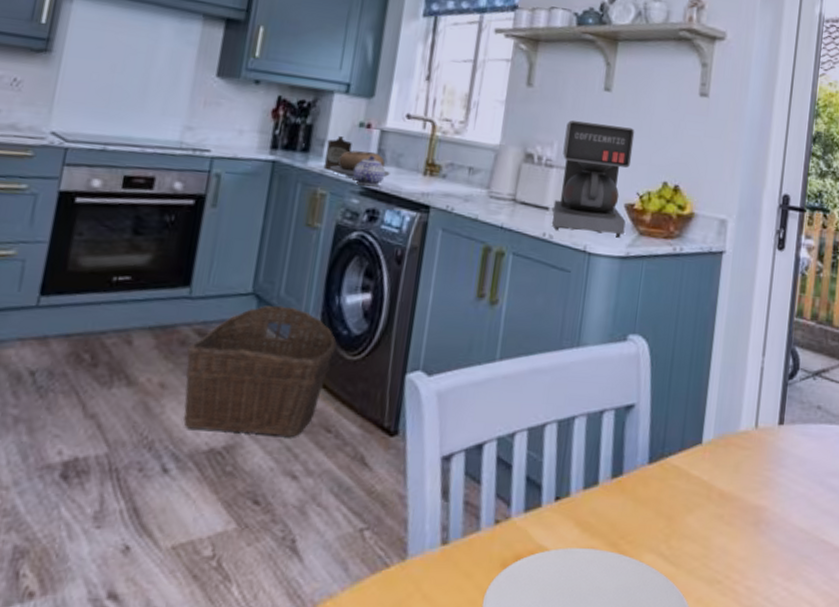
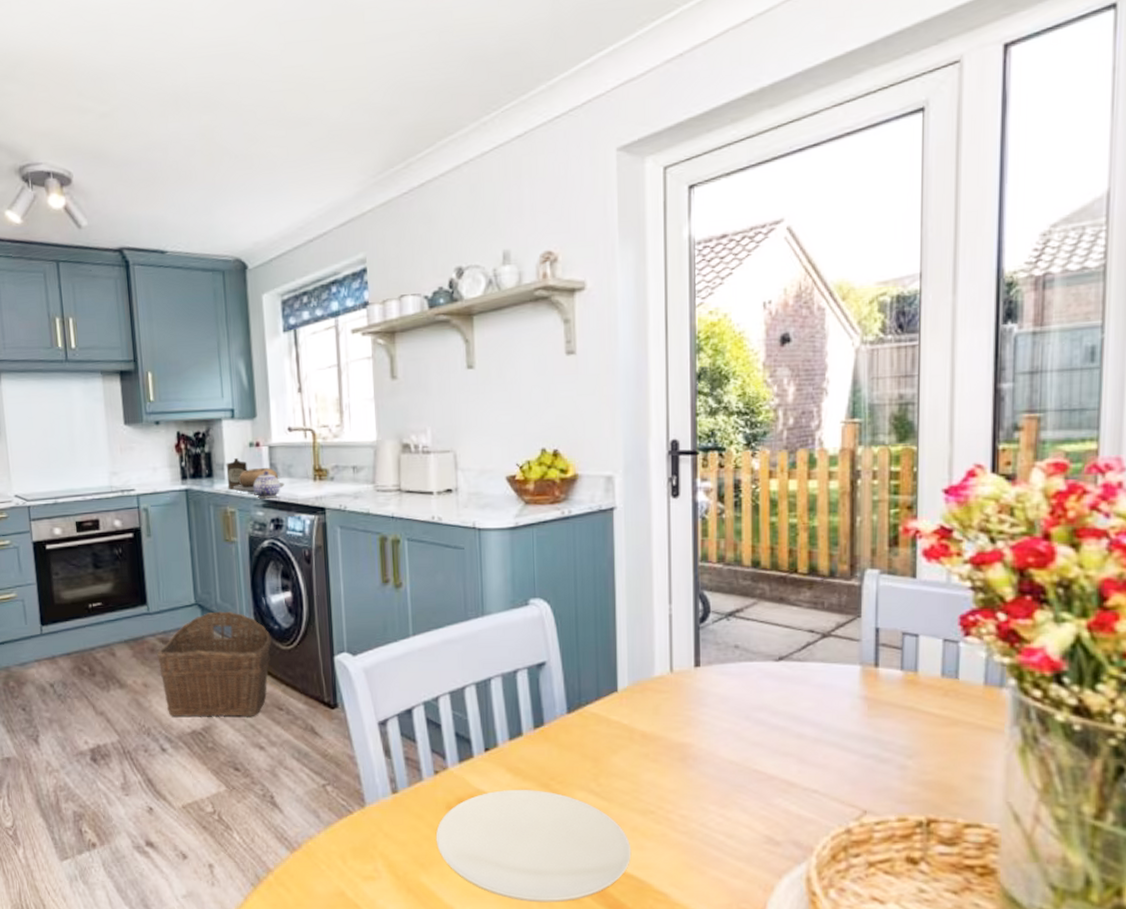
coffee maker: present [552,119,635,238] -> none [436,401,510,513]

